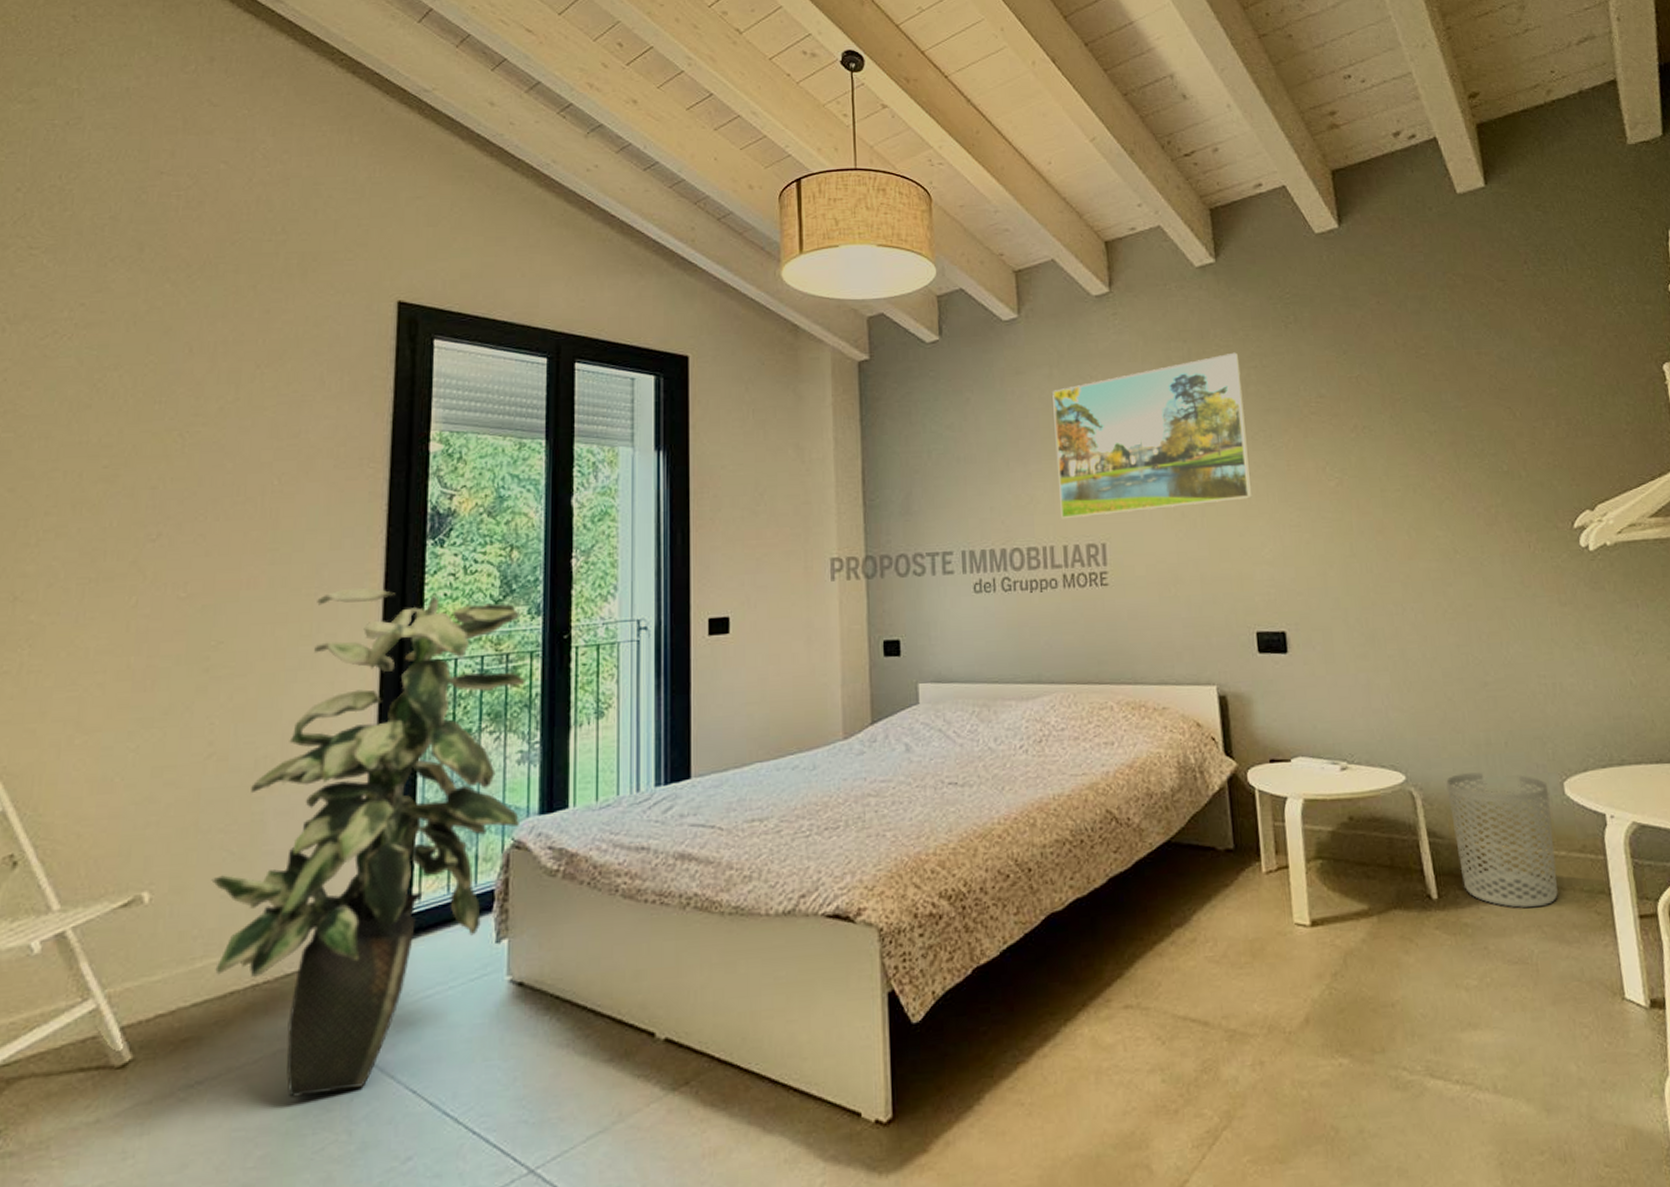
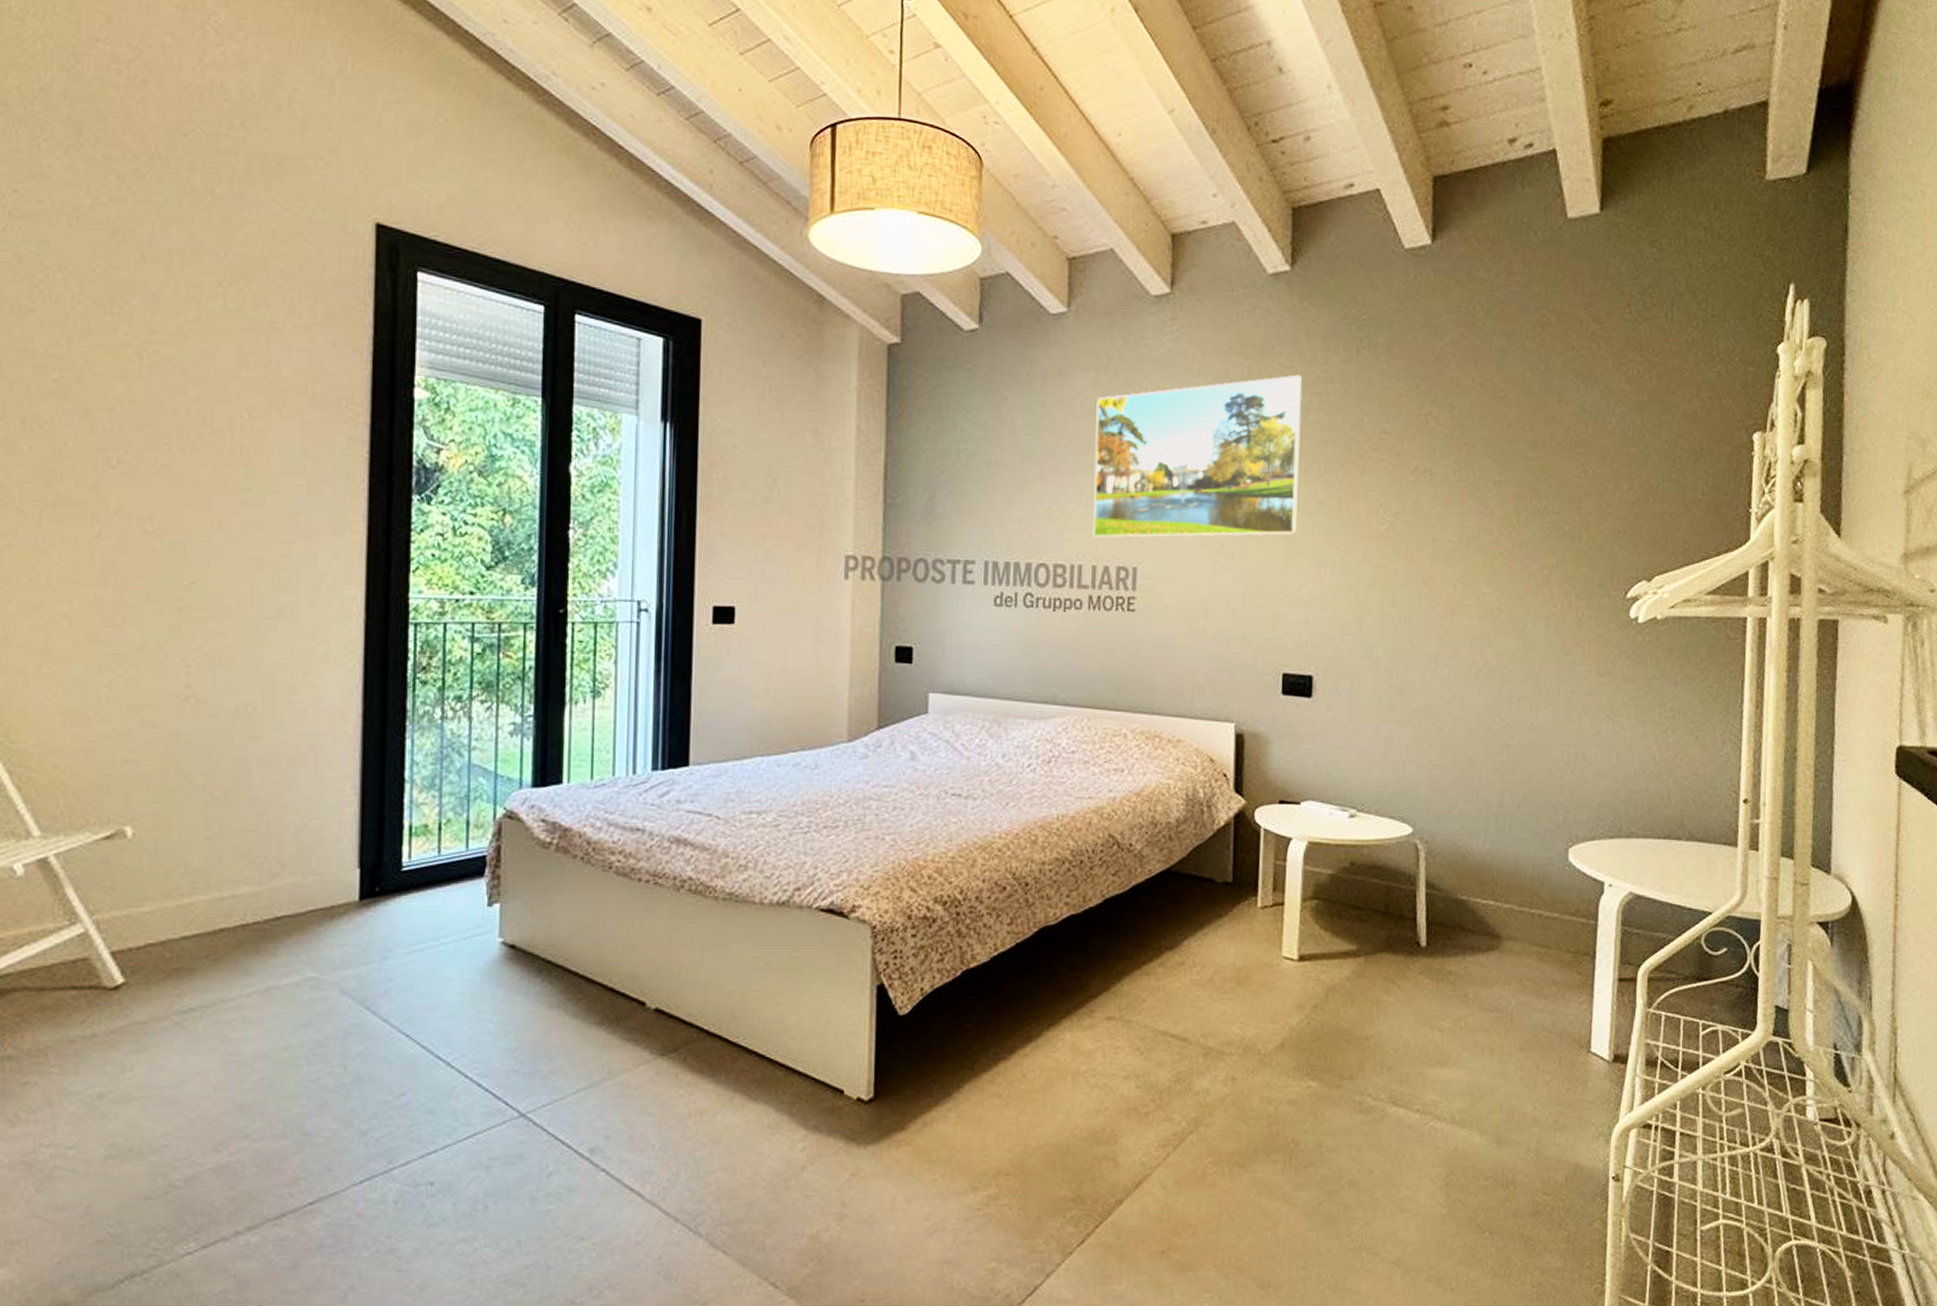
indoor plant: present [211,587,525,1099] -> none [195,538,519,1032]
waste bin: present [1446,772,1558,908] -> none [1452,831,1553,963]

